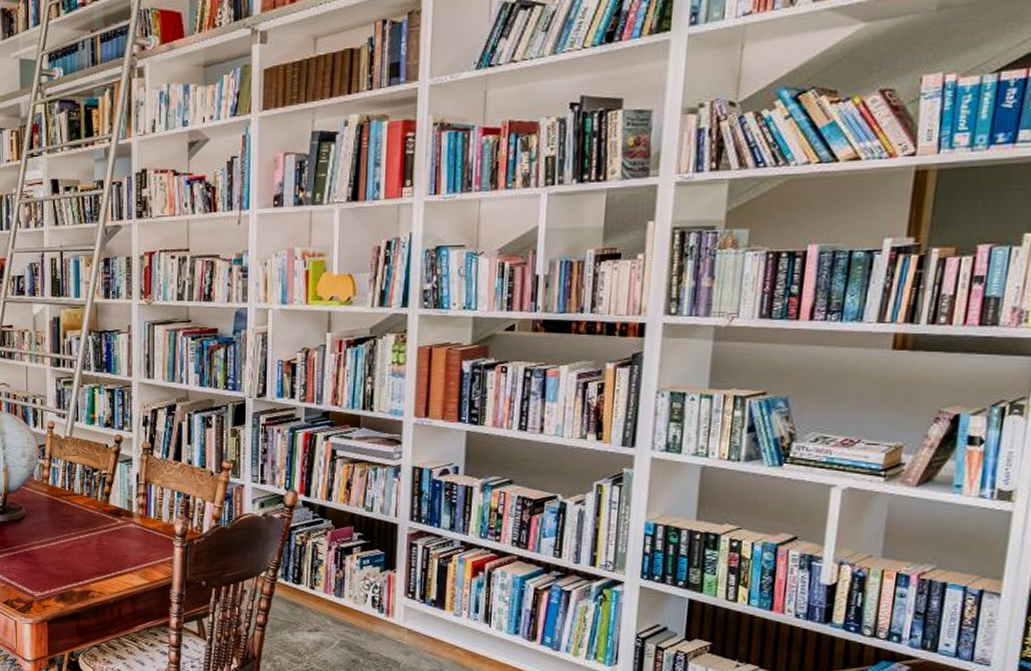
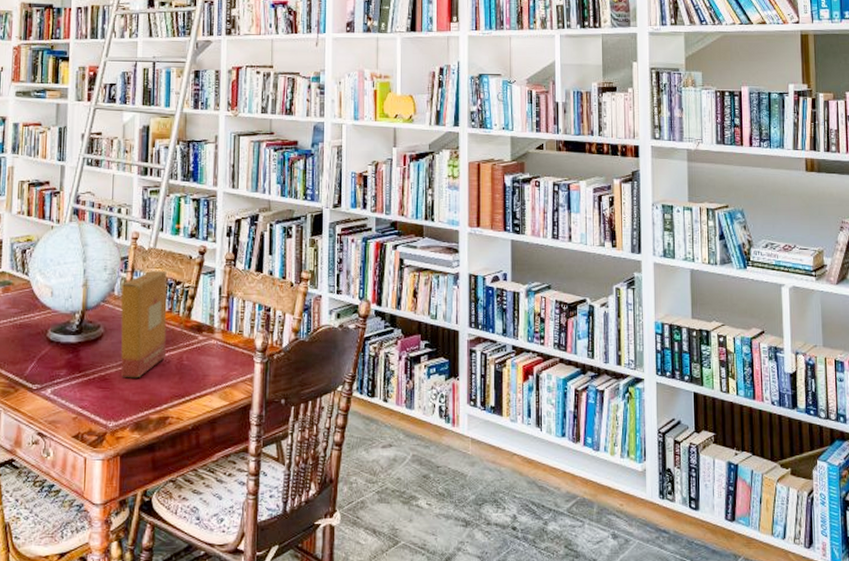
product box: none [40,457,87,556] -> present [120,270,167,379]

